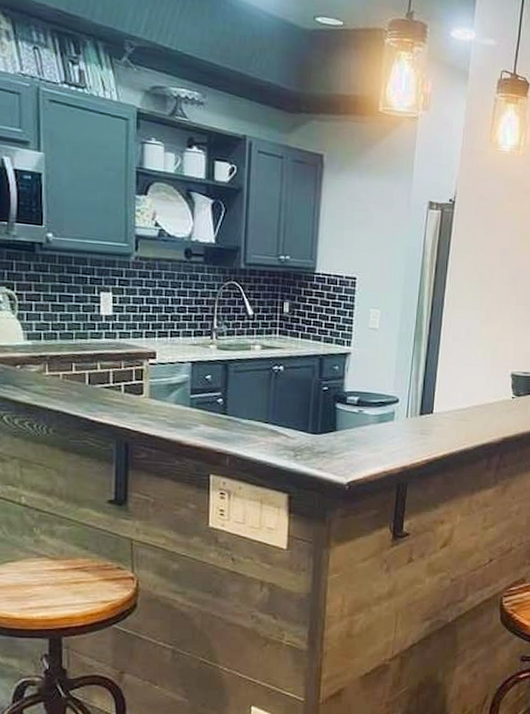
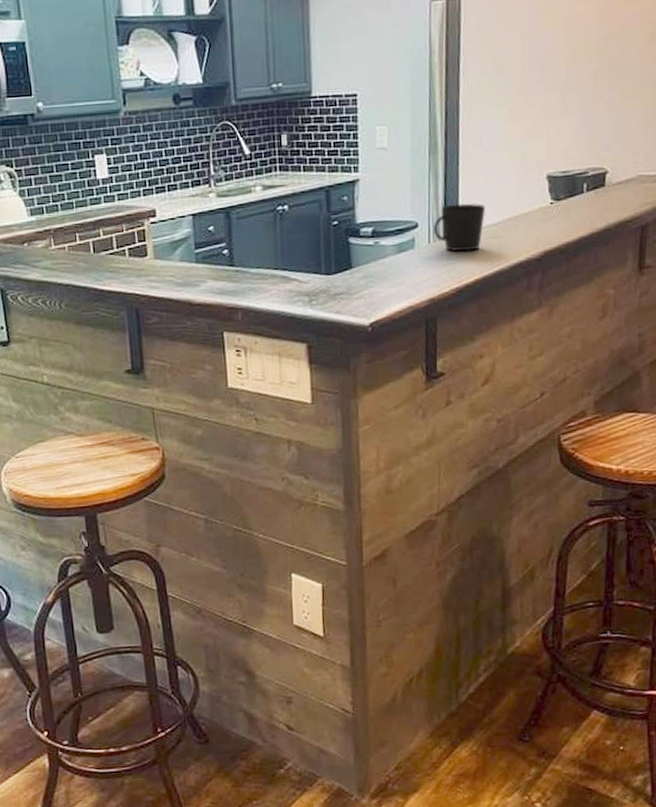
cup: none [412,386,458,430] -> present [434,203,486,252]

